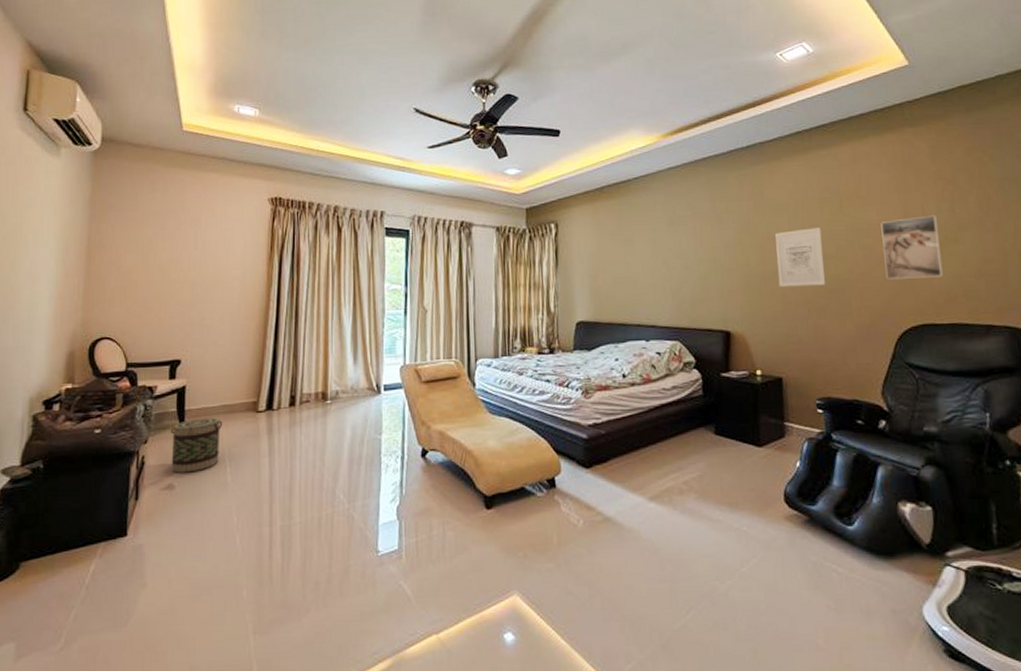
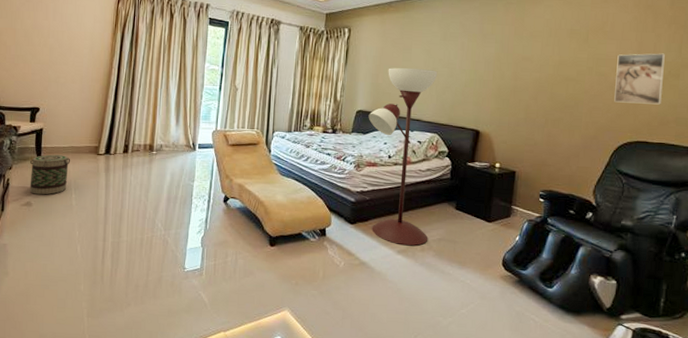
floor lamp: none [591,262,686,488] -> present [368,67,438,246]
wall art: present [775,228,826,288] -> none [525,53,567,102]

